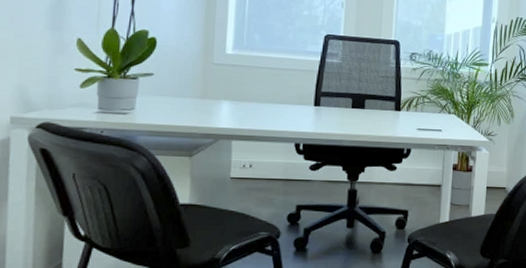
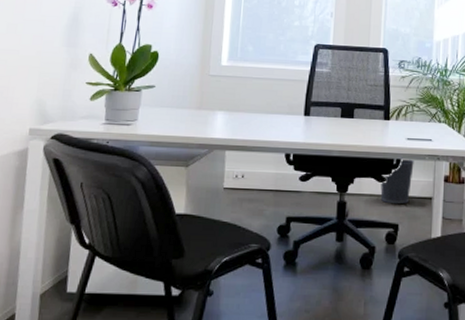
wastebasket: none [391,147,424,191] -> present [380,157,414,203]

